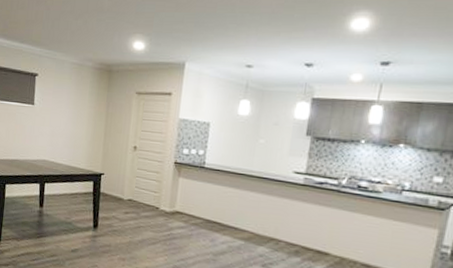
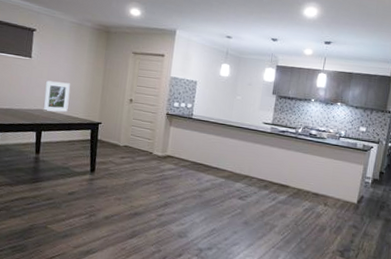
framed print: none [45,128,72,163] -> present [42,80,70,112]

